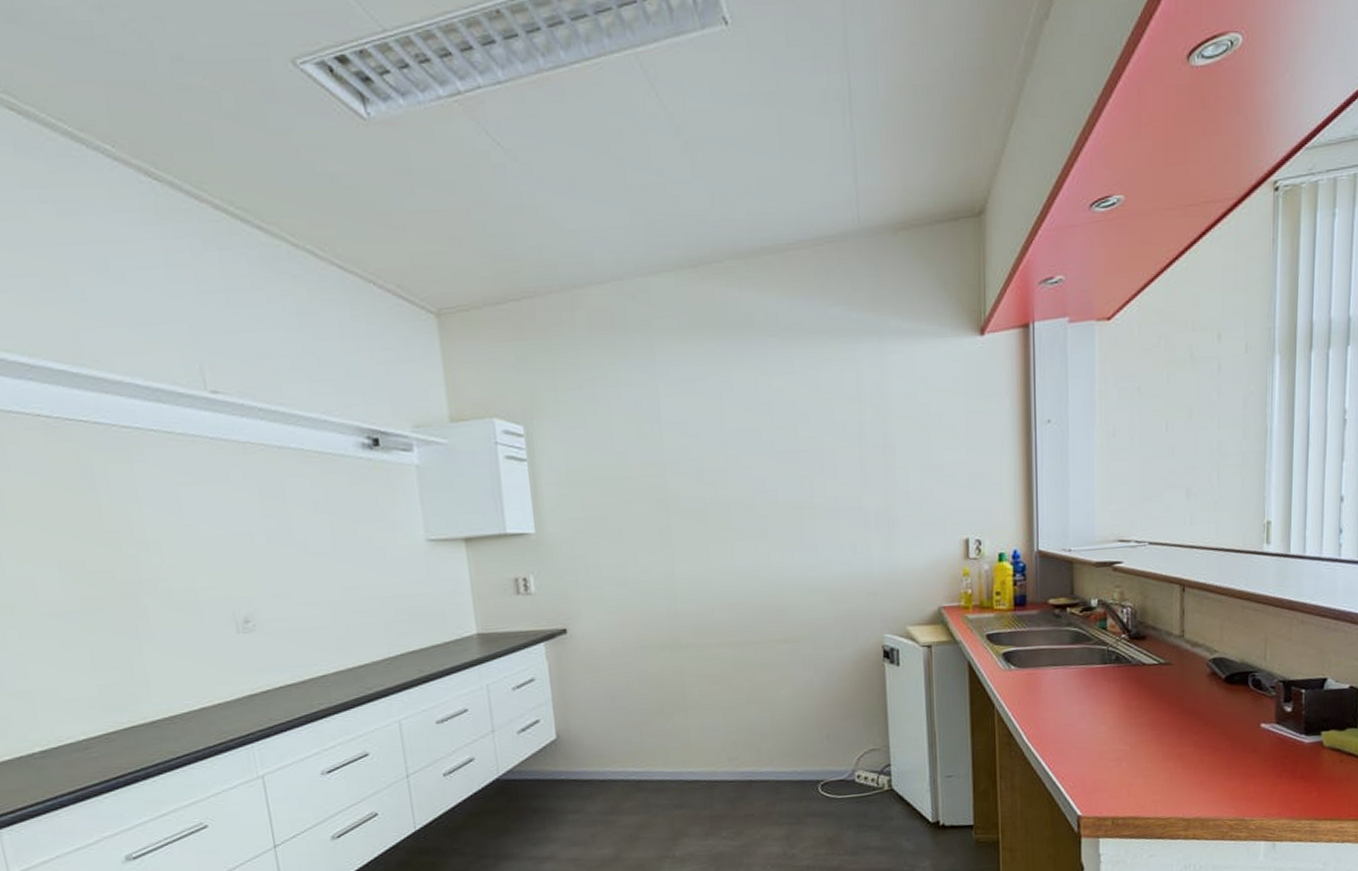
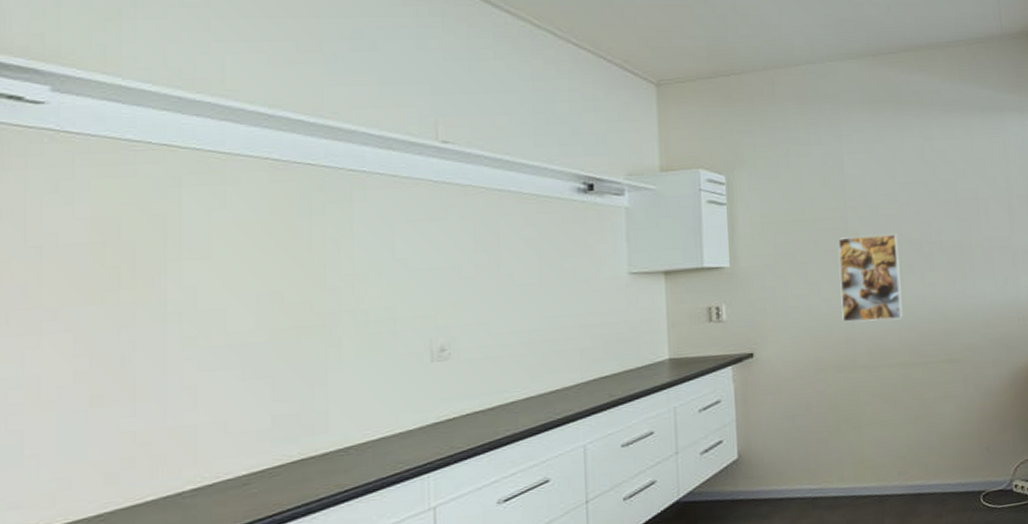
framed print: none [656,493,733,596] -> present [838,234,903,322]

